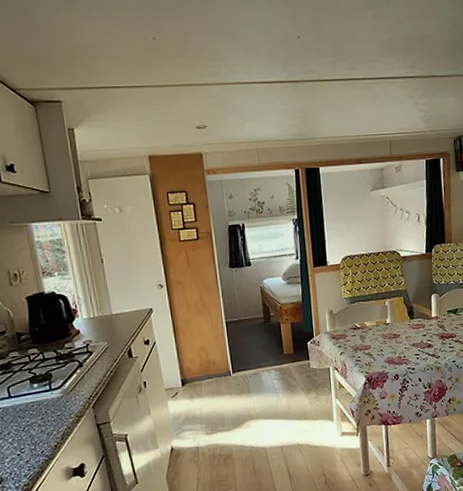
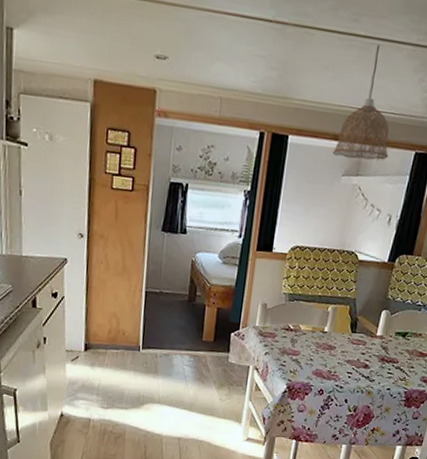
pendant lamp: none [358,83,406,176] -> present [332,44,390,160]

